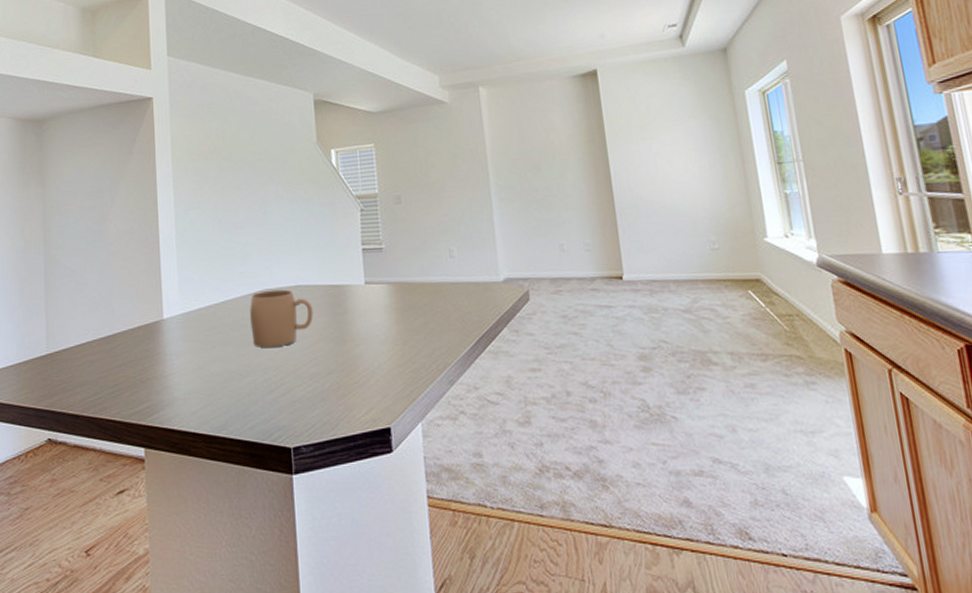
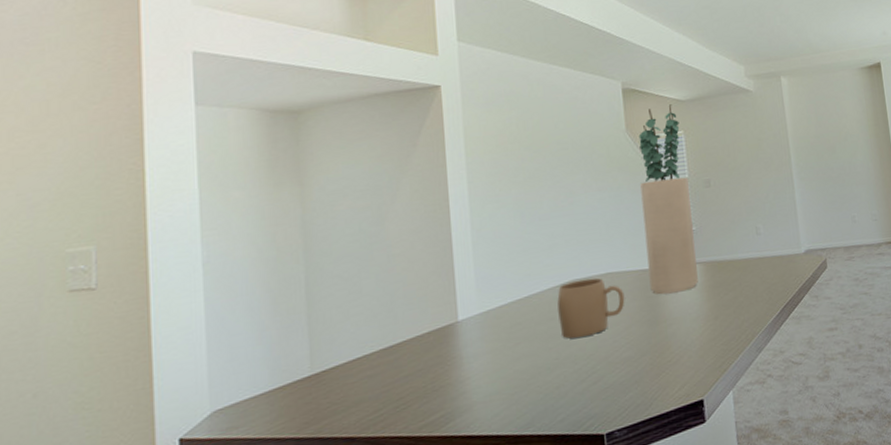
vase: none [329,116,387,313] -> present [638,104,698,295]

